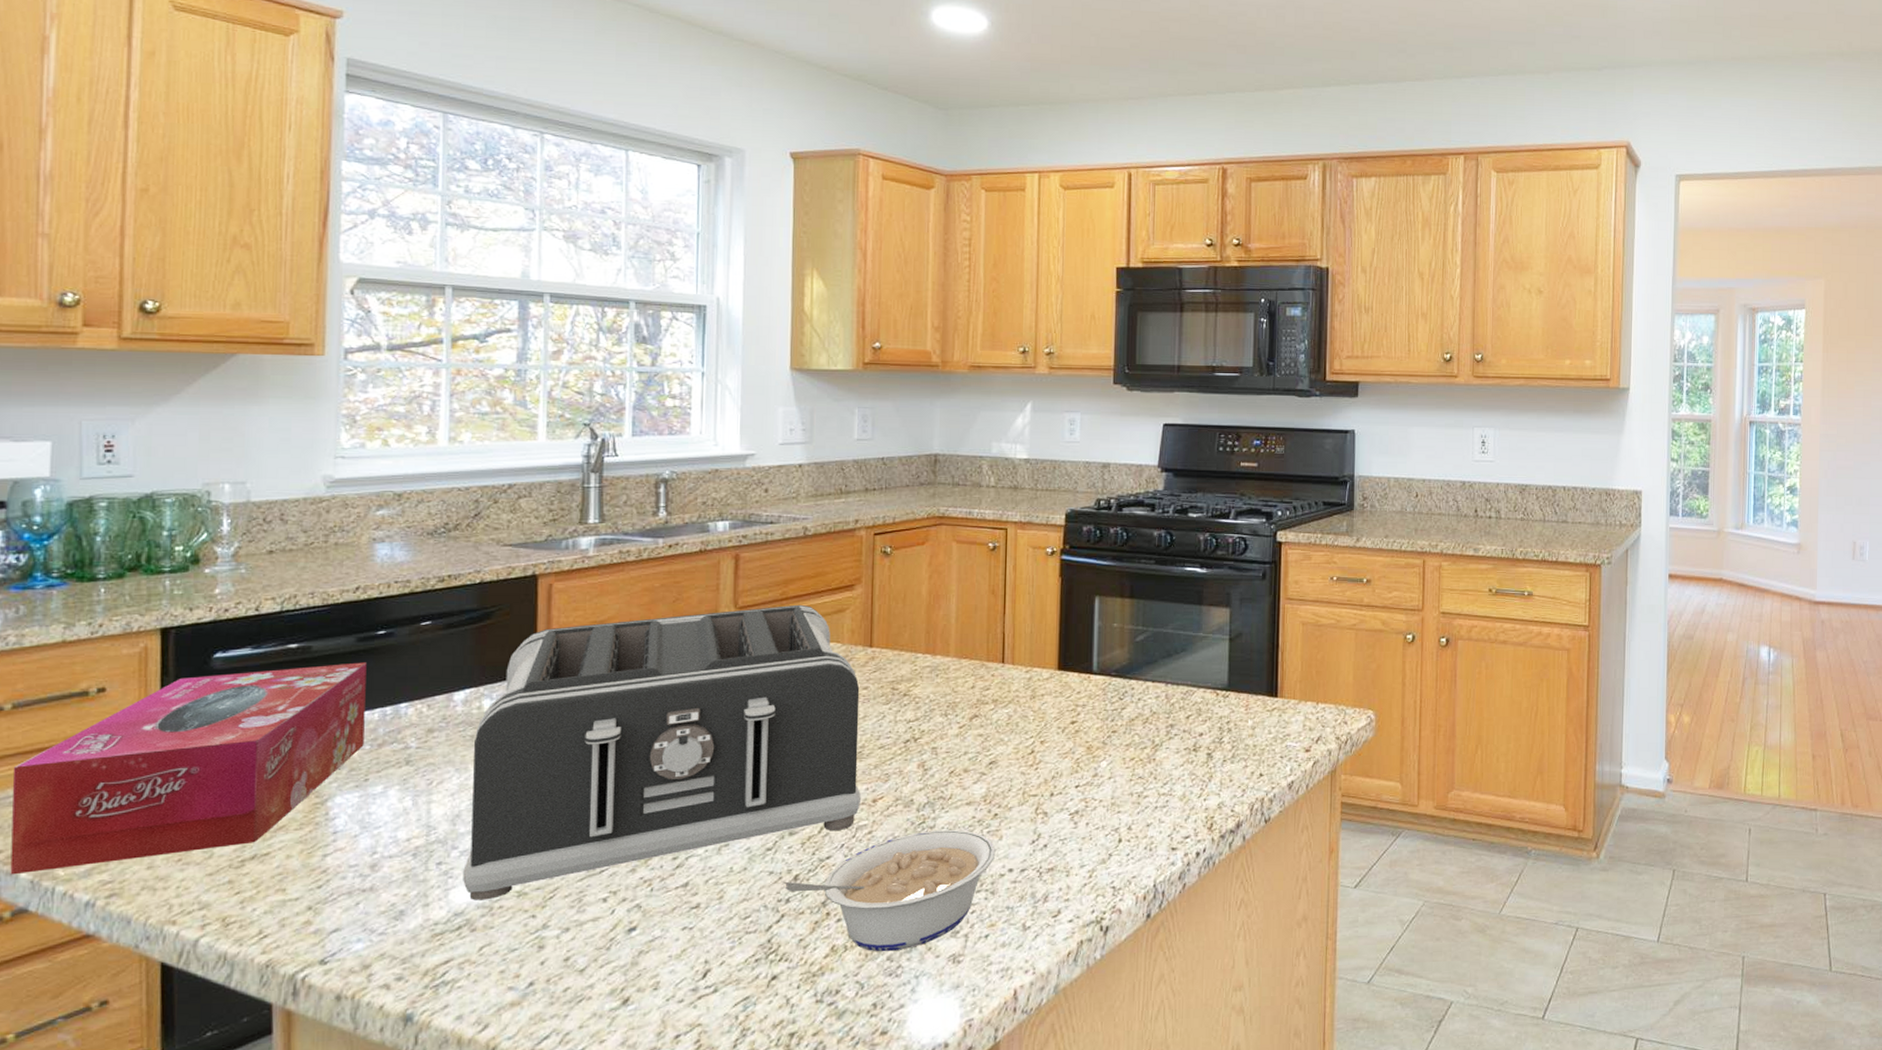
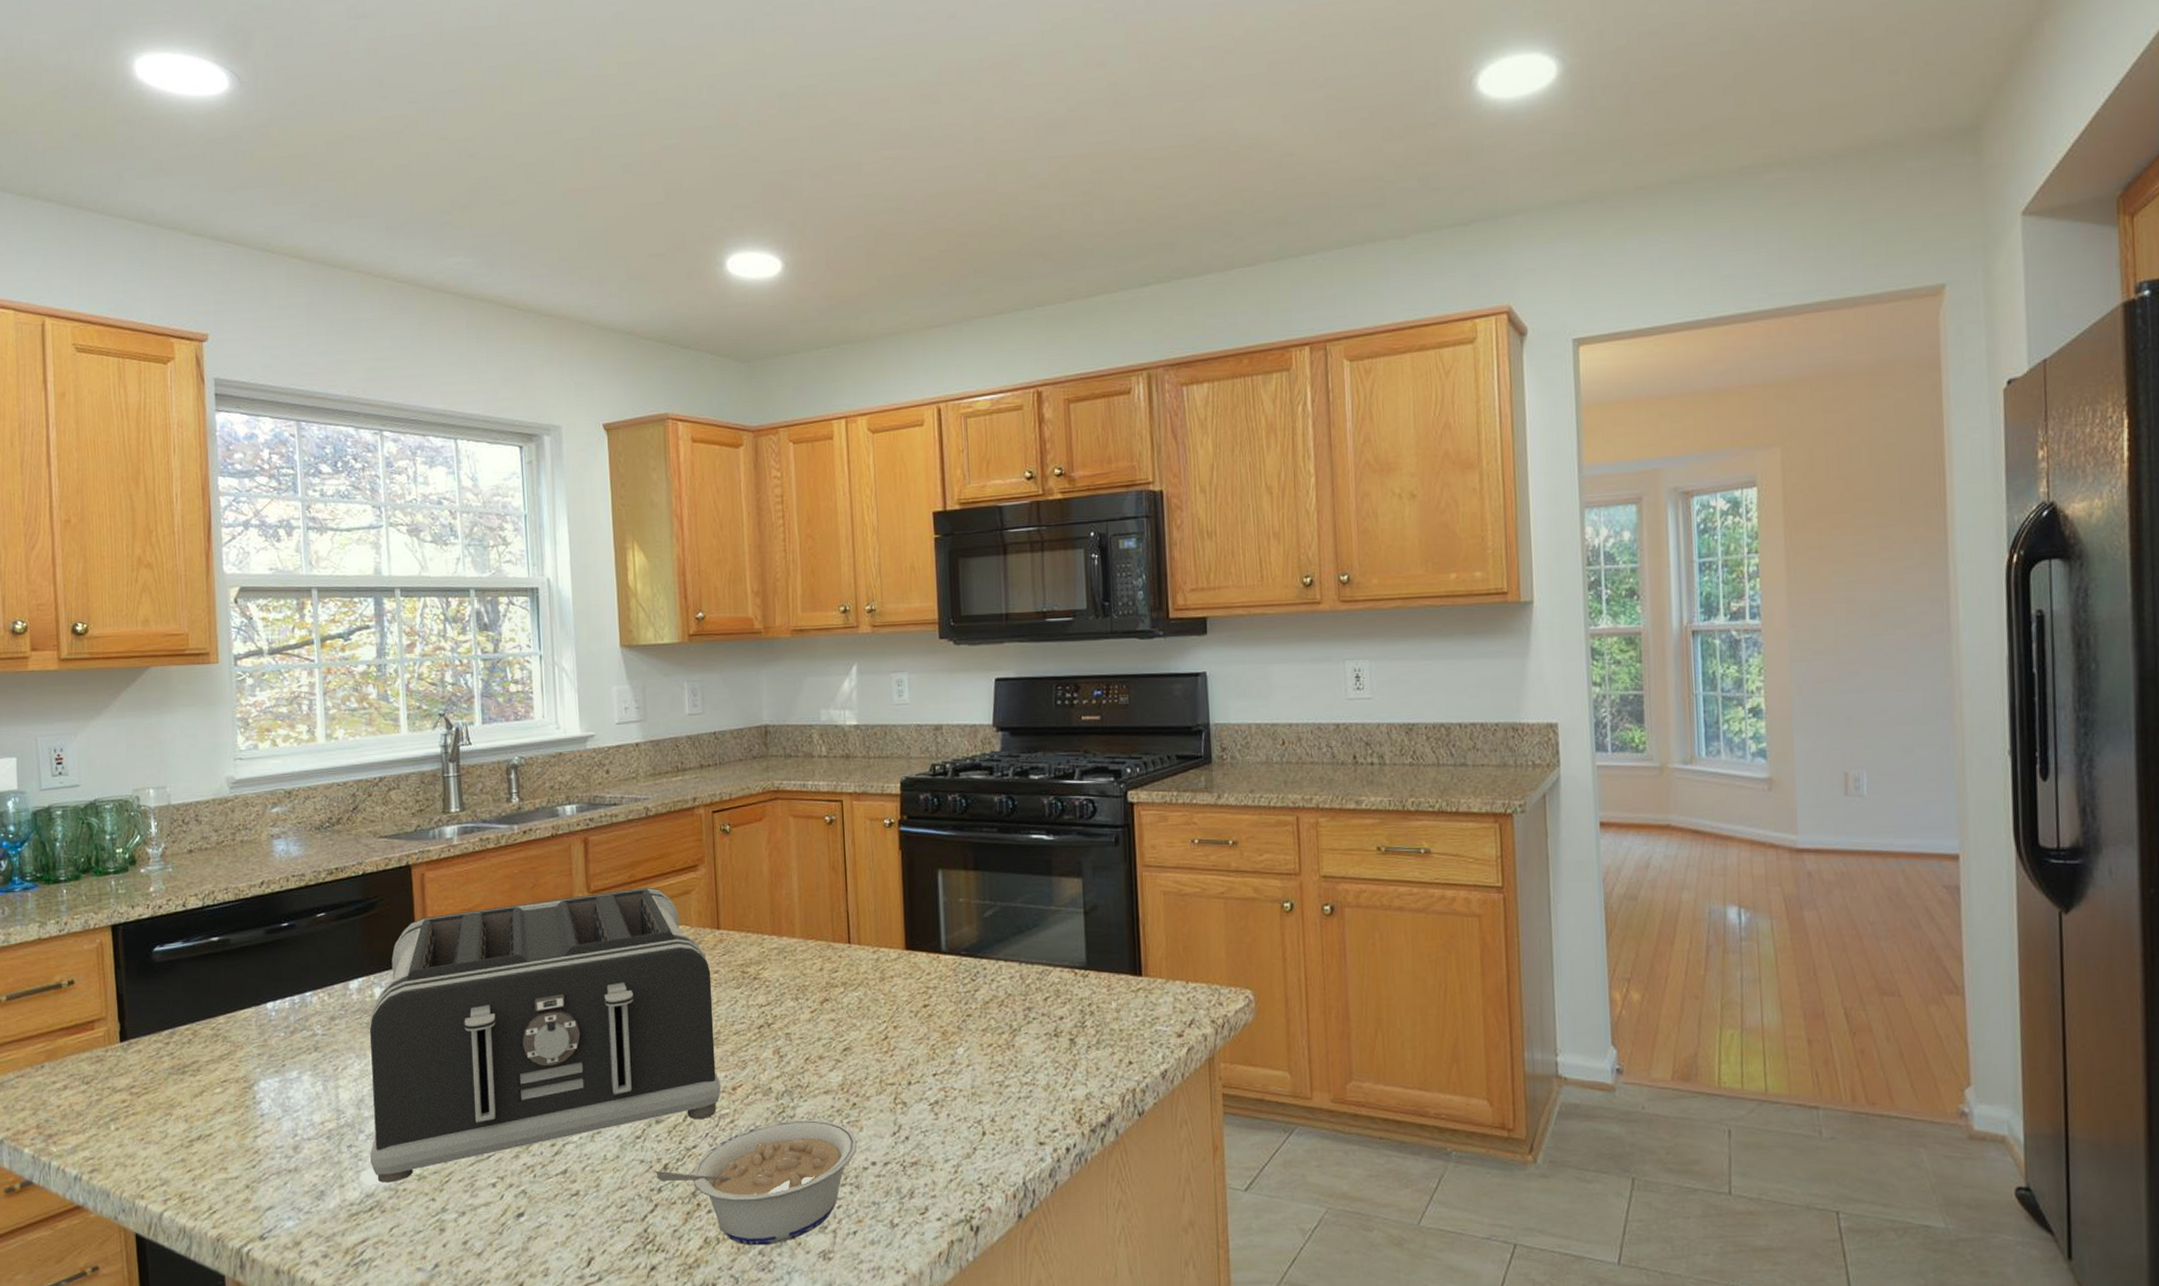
tissue box: present [10,662,367,875] -> none [11,953,279,1150]

